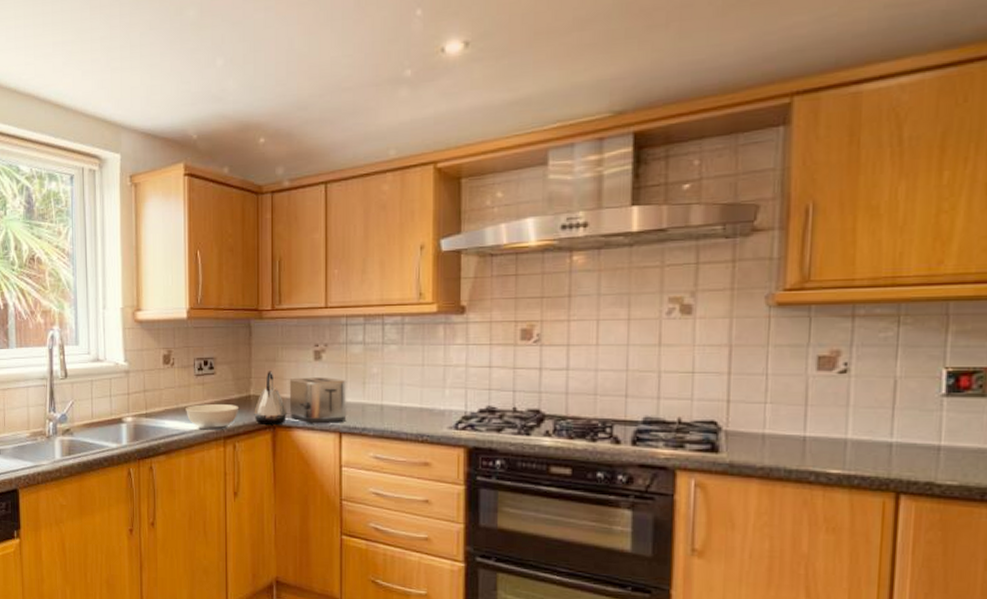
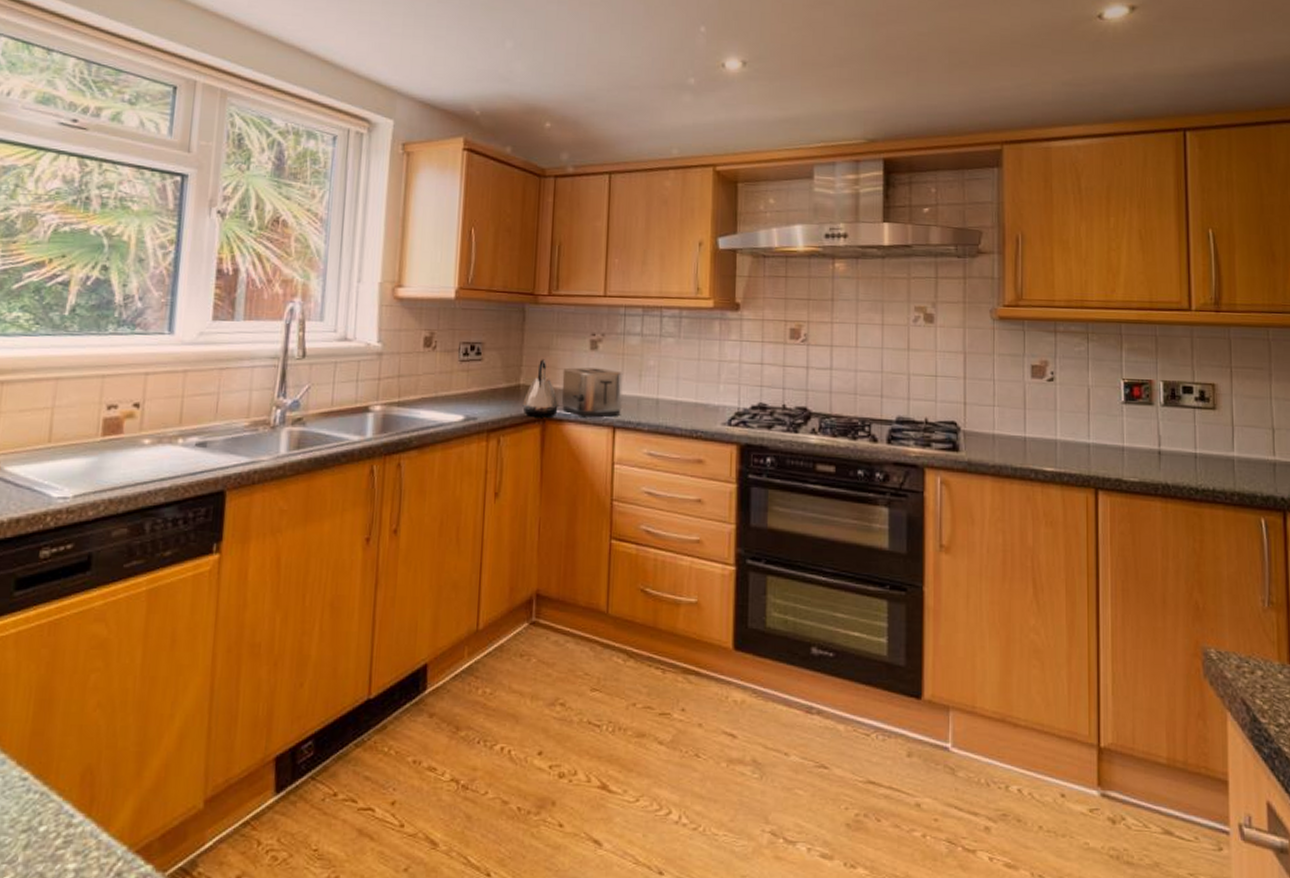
bowl: present [186,404,240,430] -> none [445,393,507,422]

